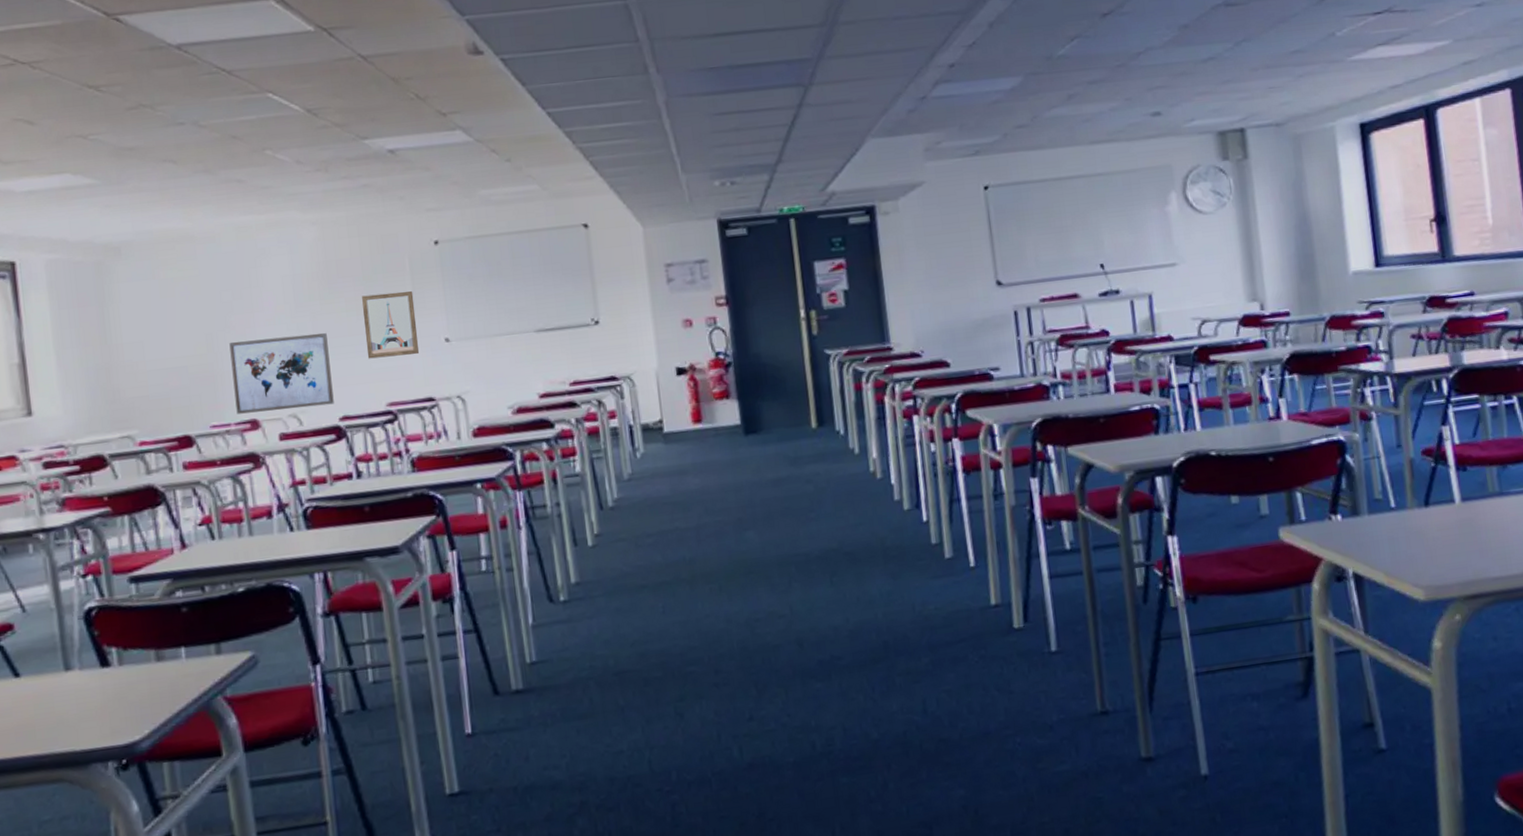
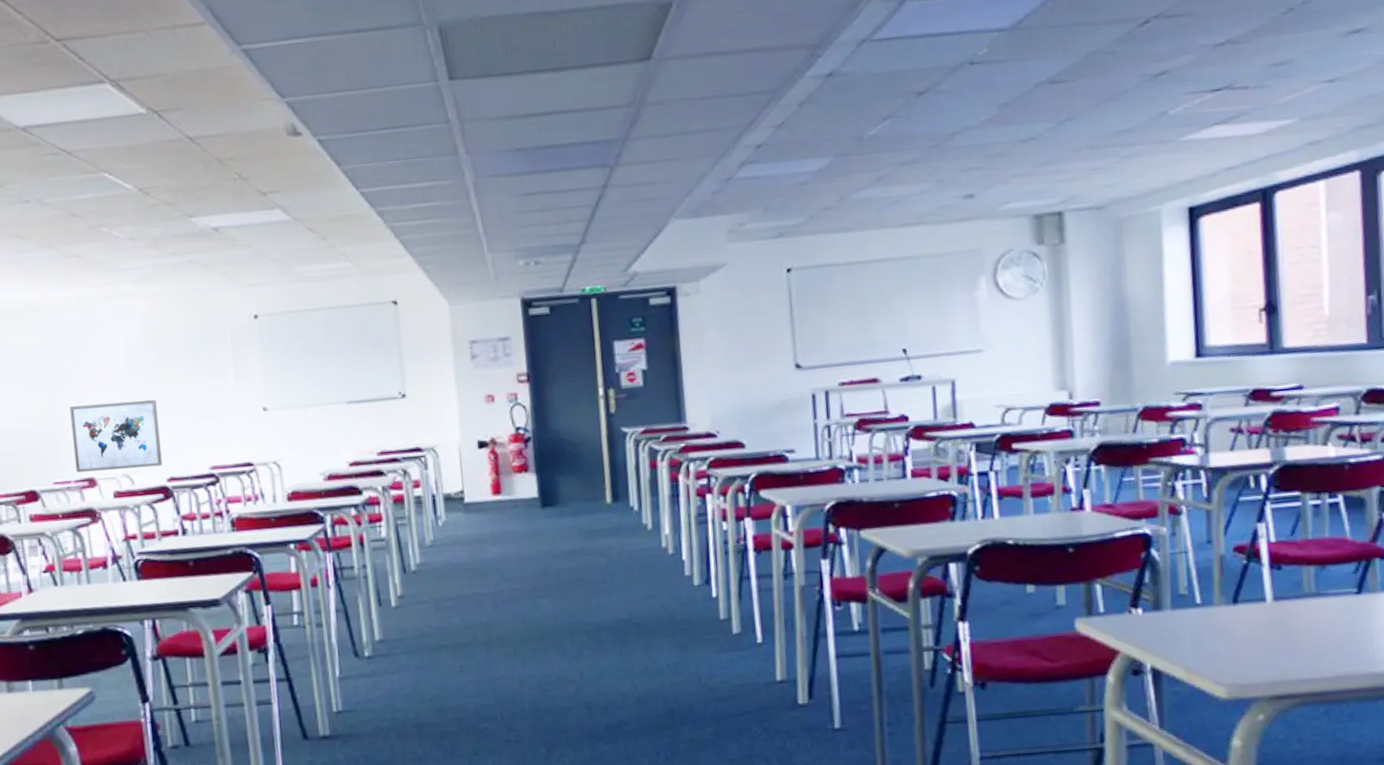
wall art: present [362,291,419,359] -> none [188,362,240,425]

